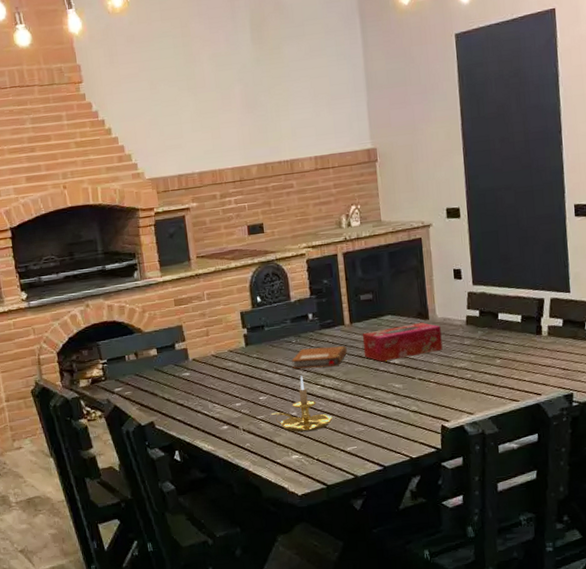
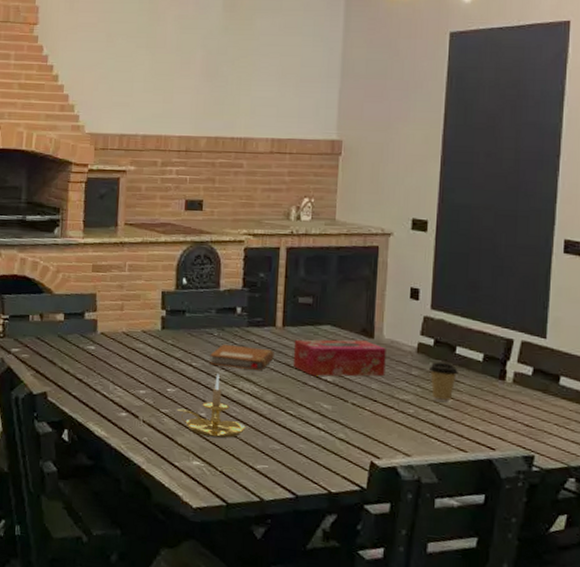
coffee cup: none [478,329,503,364] -> present [429,362,458,403]

